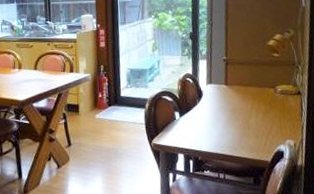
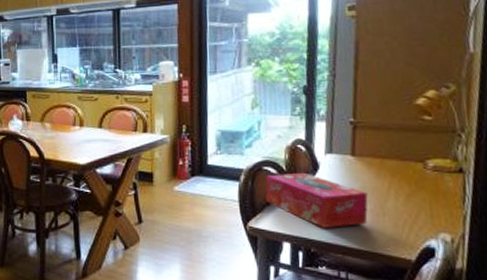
tissue box: none [164,99,238,141] -> present [265,172,368,228]

